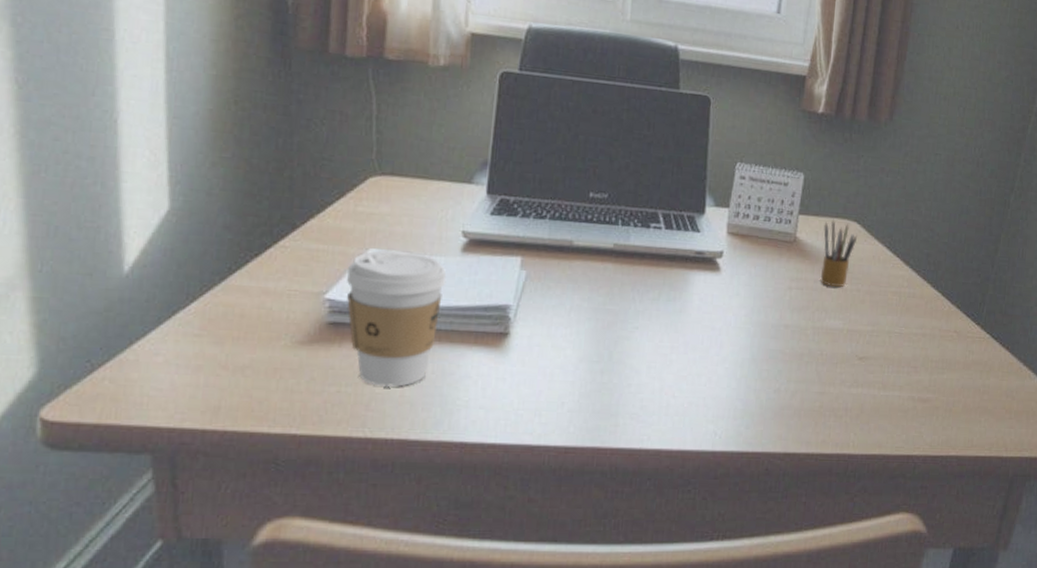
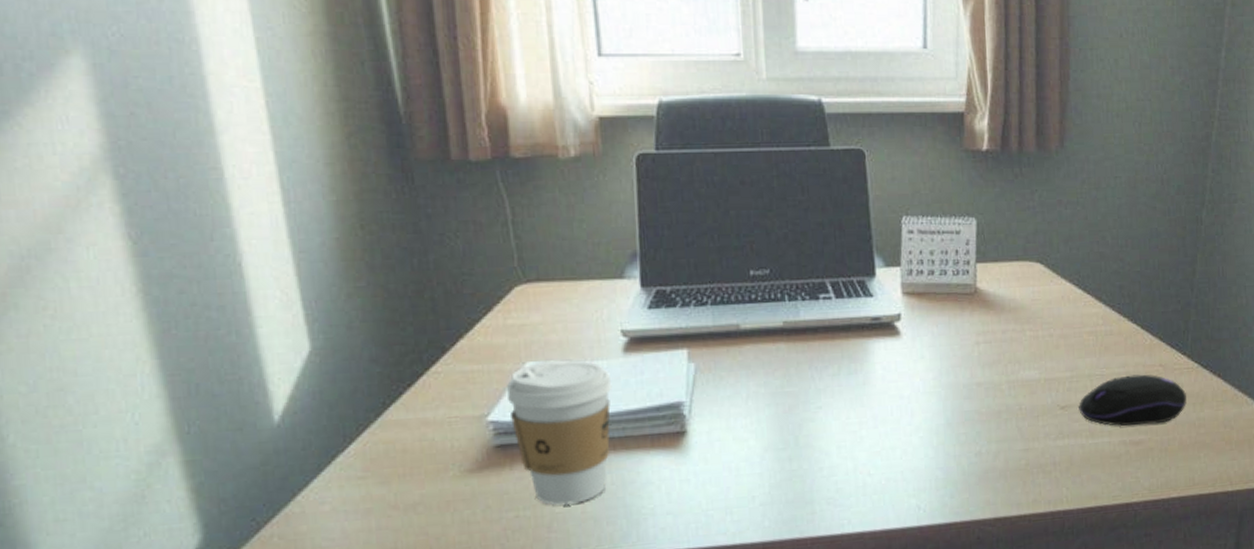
pencil box: present [820,218,858,287] -> none [1005,262,1043,336]
computer mouse: none [875,337,975,385] -> present [1078,374,1187,427]

